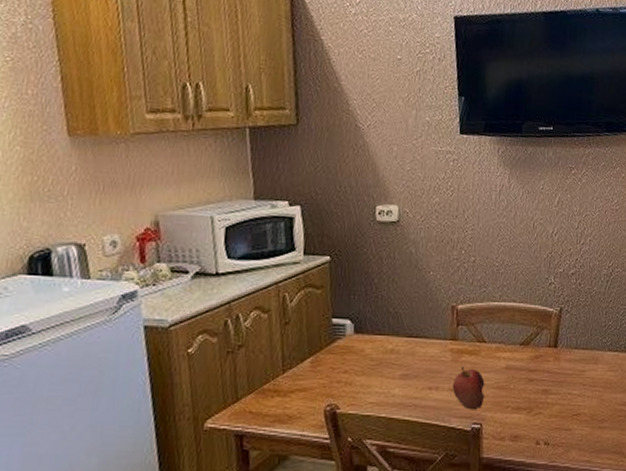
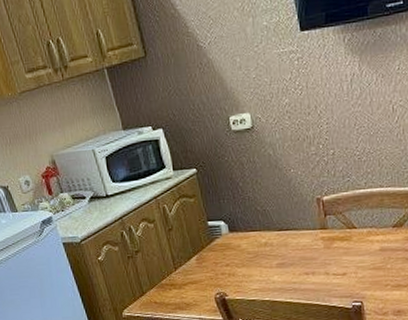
fruit: present [452,366,485,409] -> none [328,252,363,289]

